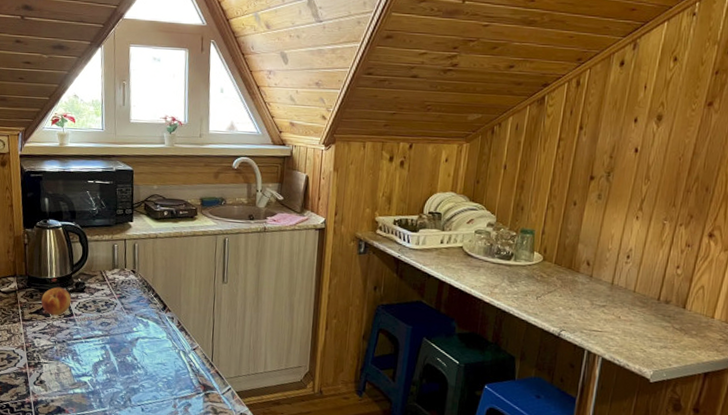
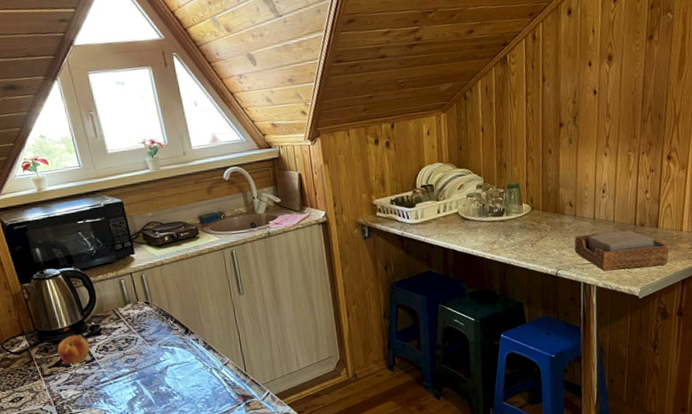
napkin holder: none [583,298,695,352] -> present [574,230,669,271]

